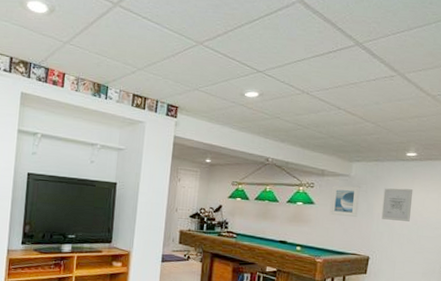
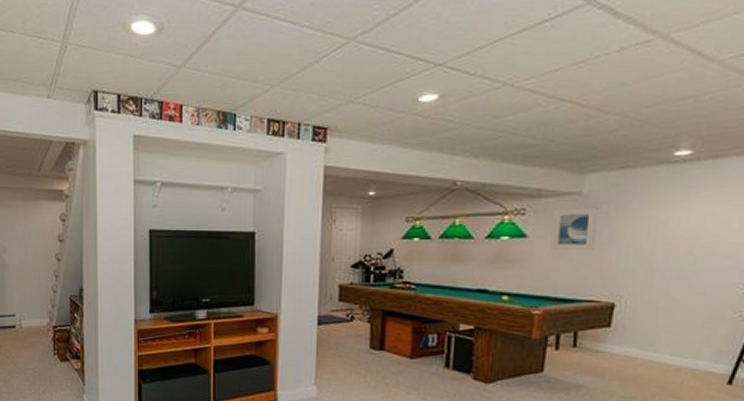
wall art: present [381,188,414,222] -> none [633,204,687,250]

